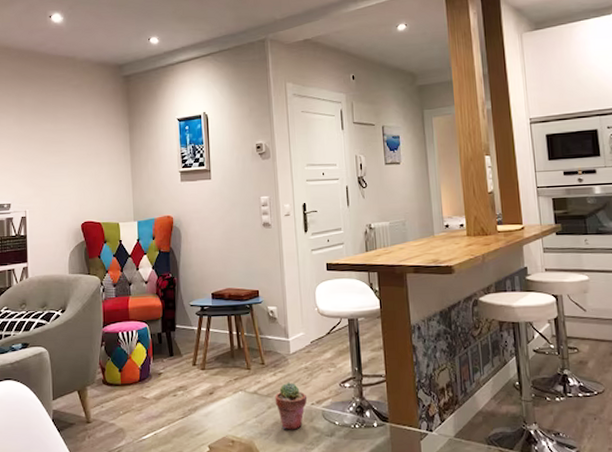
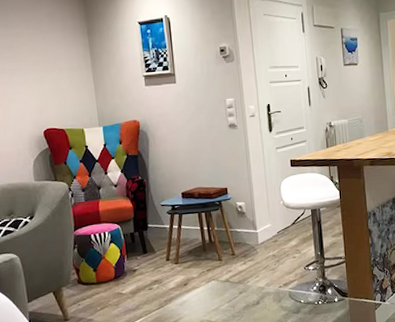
potted succulent: present [275,382,308,430] -> none [245,269,275,311]

